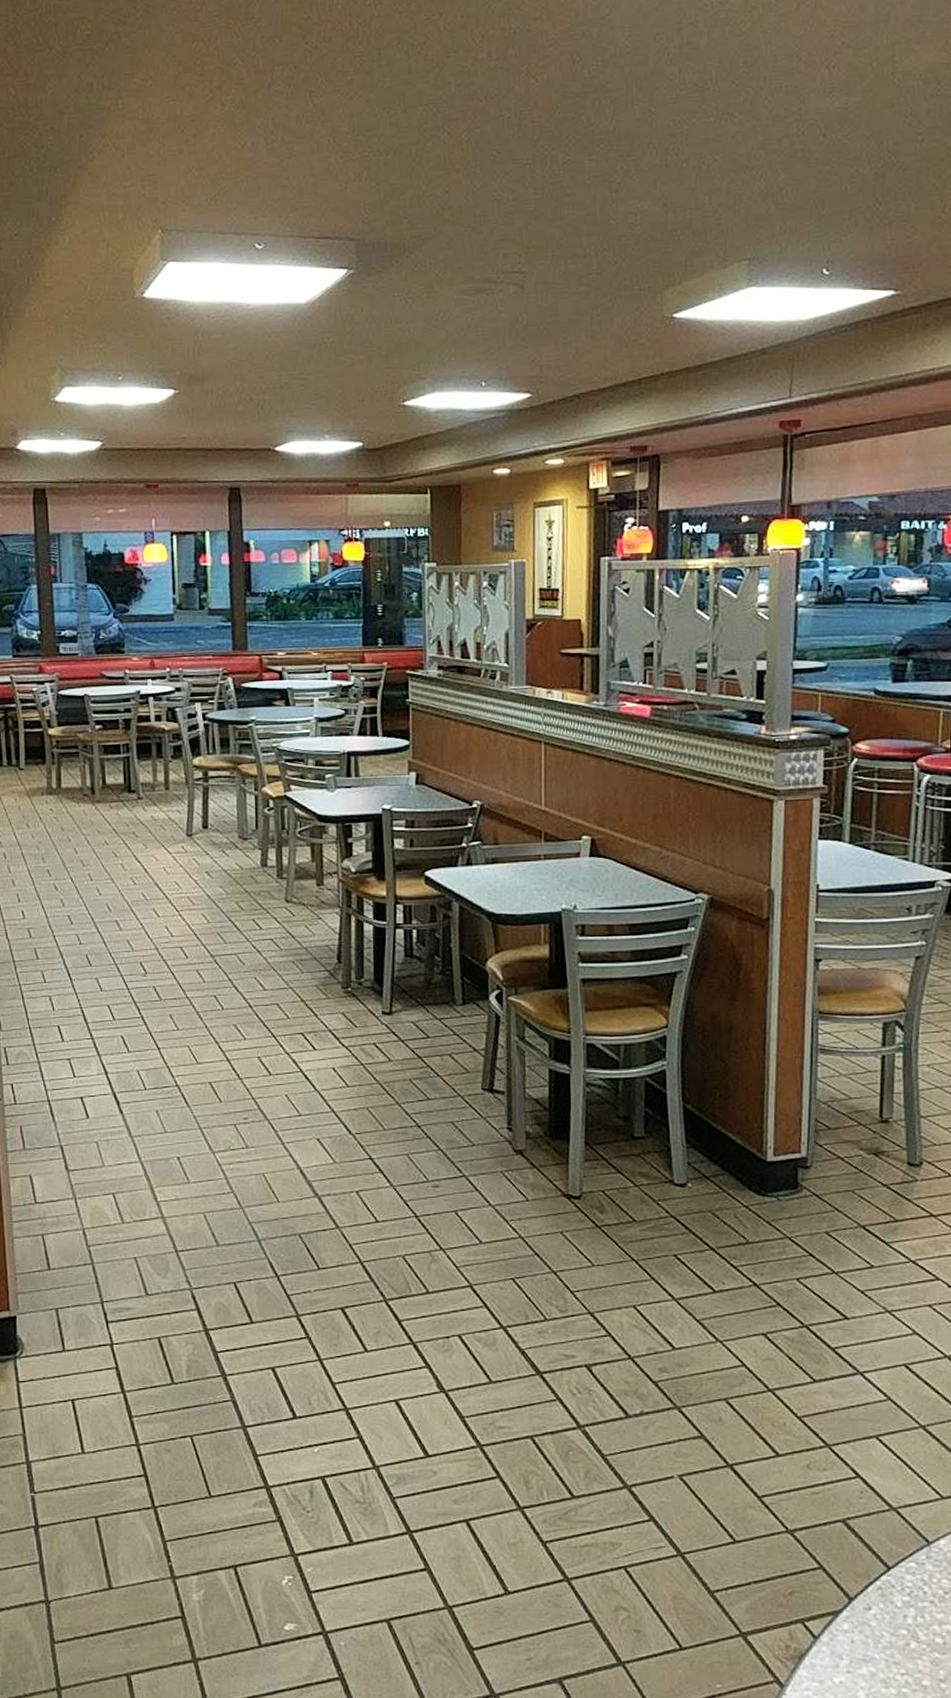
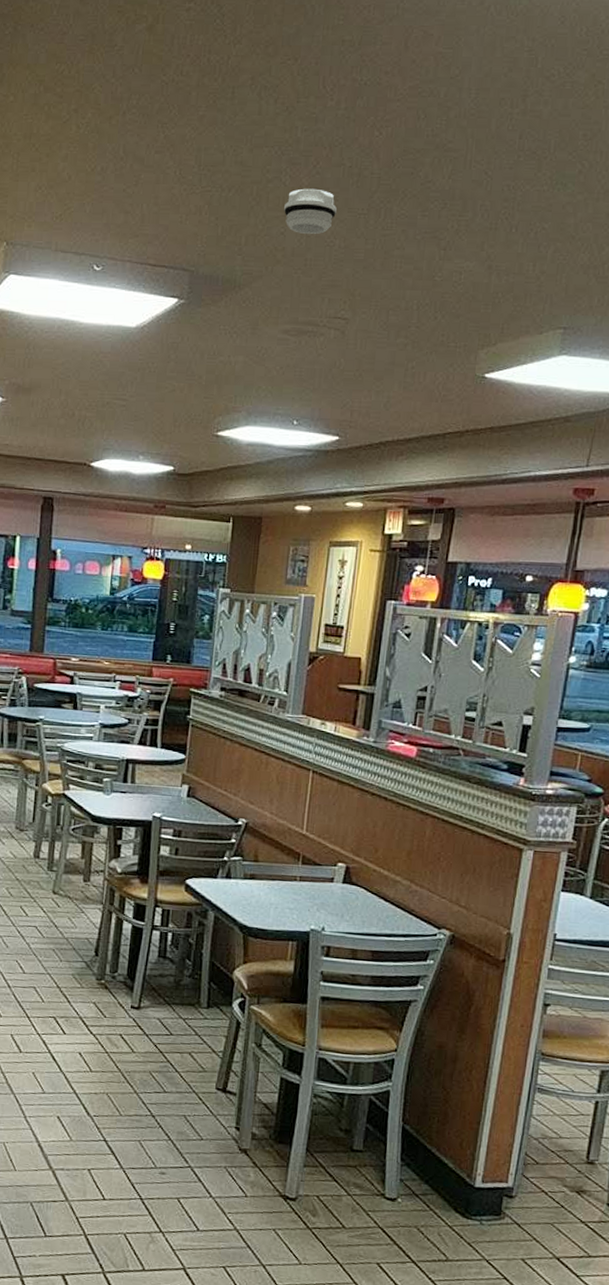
smoke detector: none [446,143,500,191] -> present [284,188,337,235]

